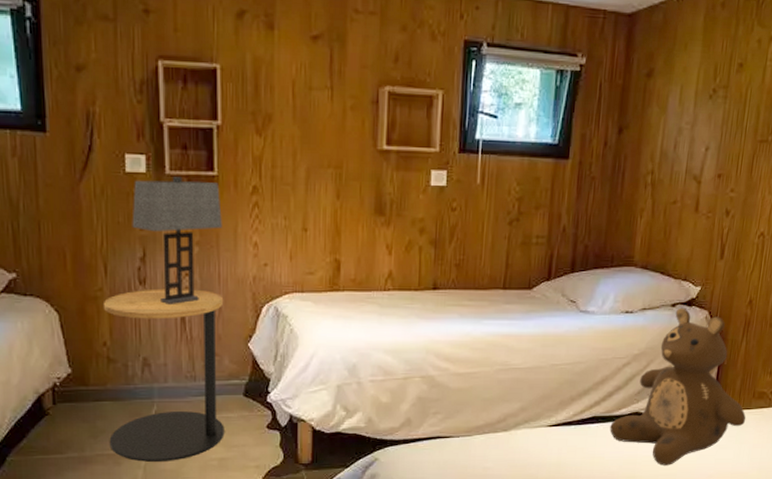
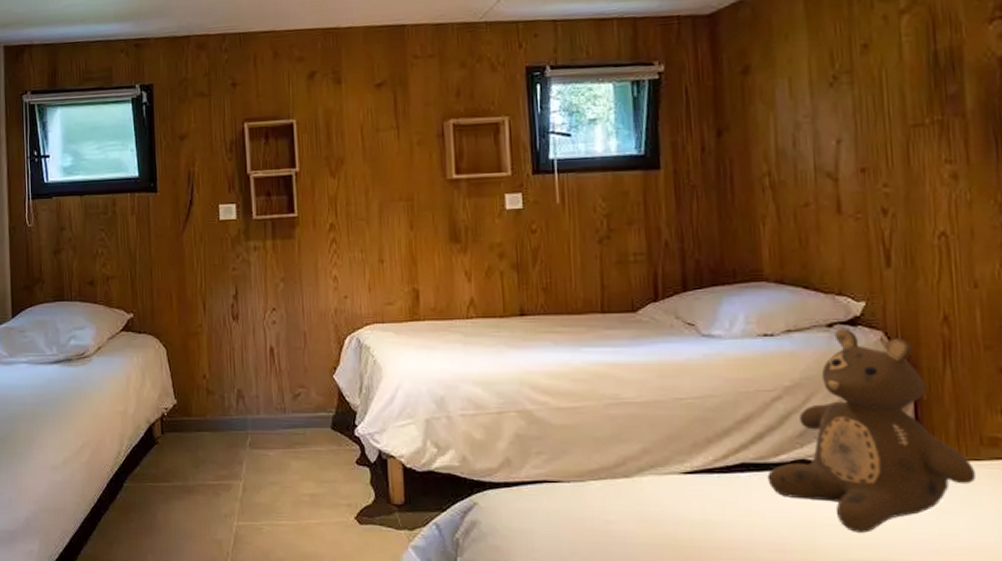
side table: present [104,288,224,462] -> none [203,323,315,495]
table lamp: present [132,175,222,306] -> none [225,219,304,339]

